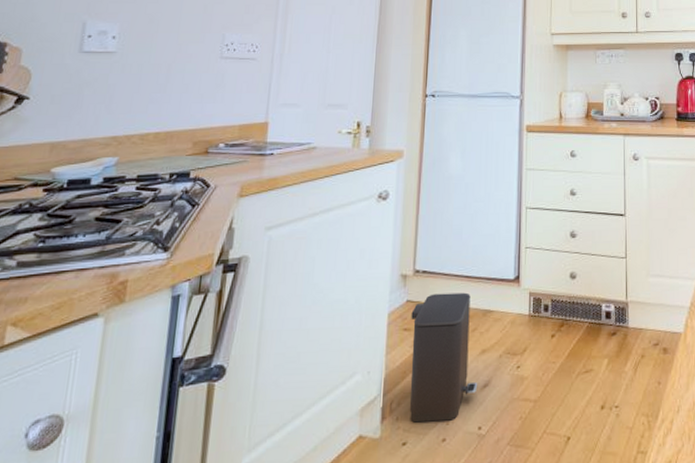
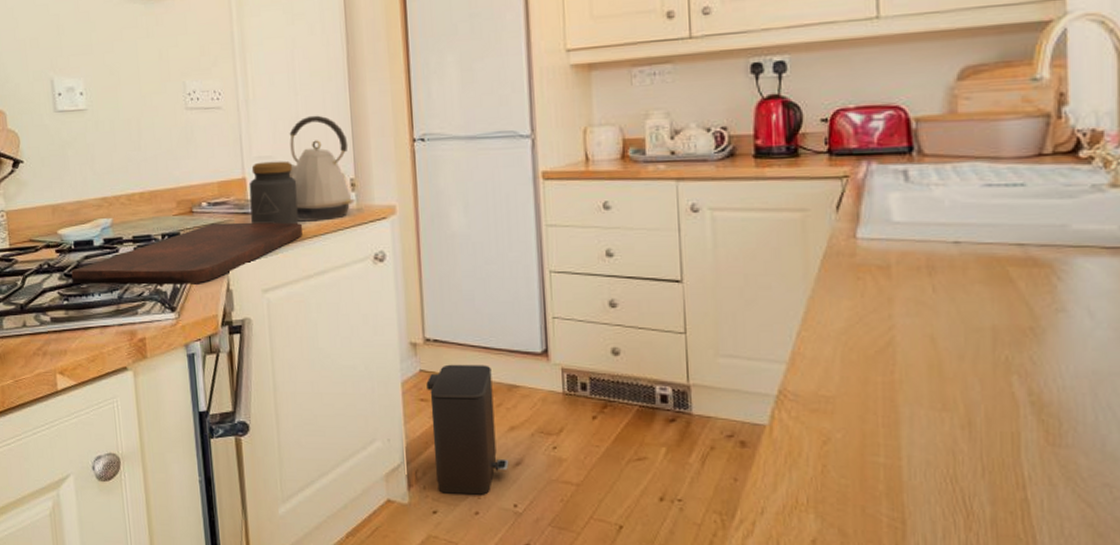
cutting board: none [54,163,316,225] -> present [71,222,303,285]
jar: none [265,108,317,166] -> present [249,161,299,225]
kettle: none [311,71,369,163] -> present [287,115,355,222]

